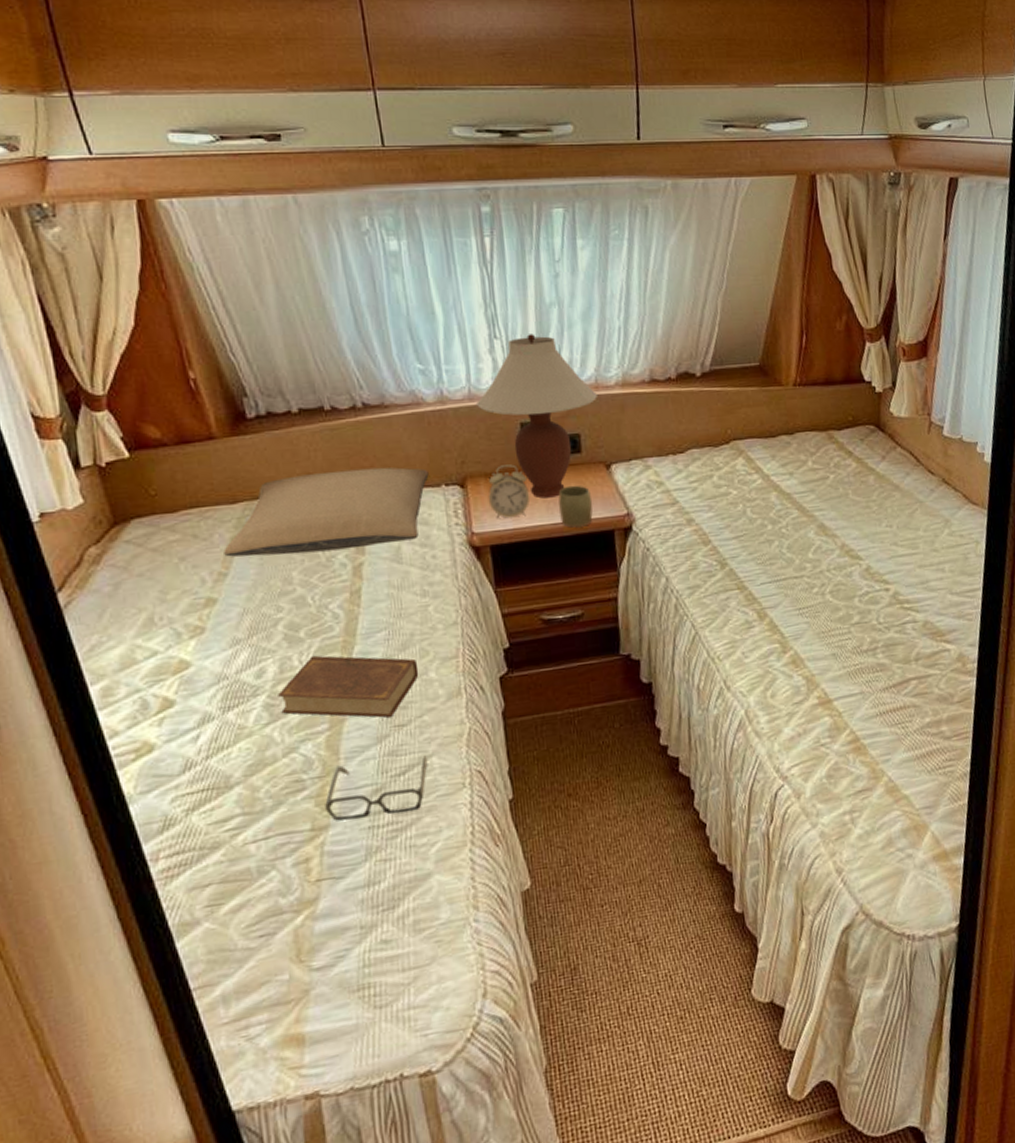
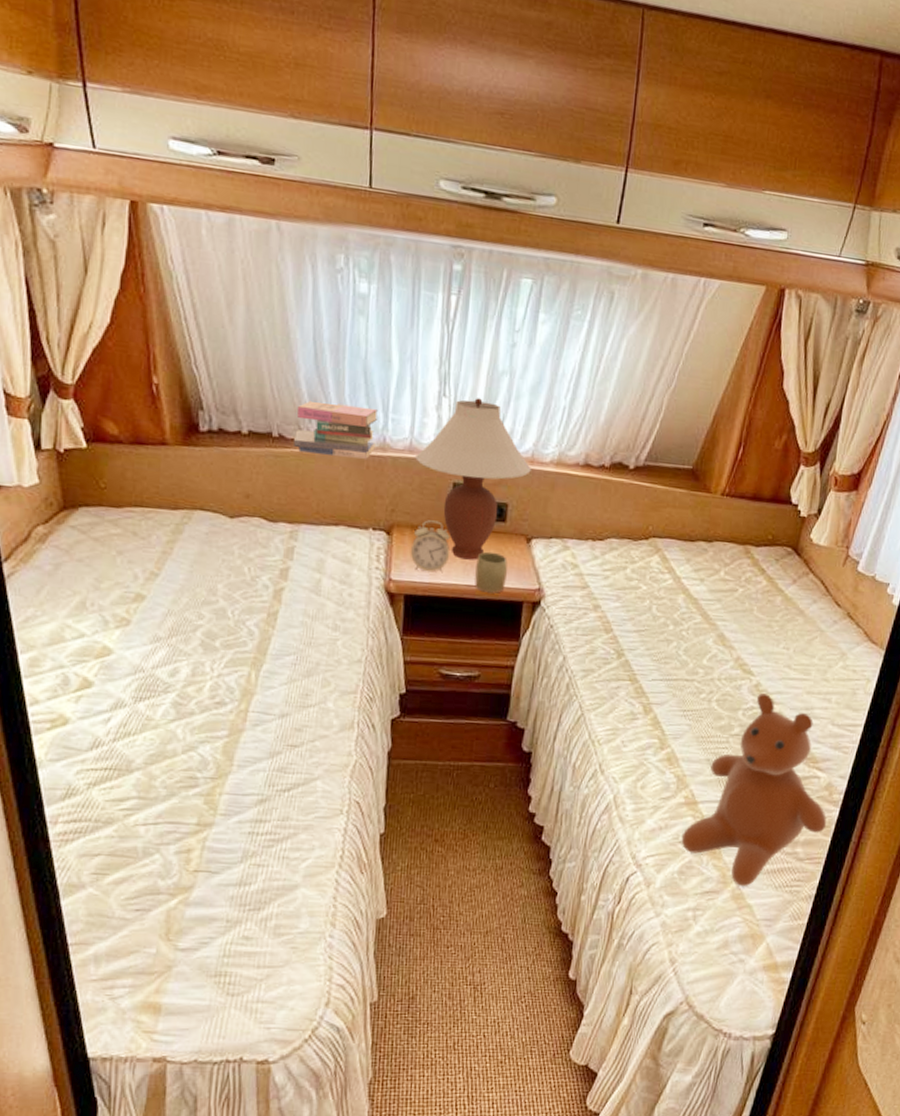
pillow: present [223,467,429,557] -> none [158,494,359,575]
book: present [278,655,419,718] -> none [187,665,319,736]
sunglasses: present [325,755,428,821] -> none [213,771,313,827]
books: none [345,363,433,420] -> present [293,400,378,460]
teddy bear: none [822,575,967,778] -> present [681,693,827,886]

